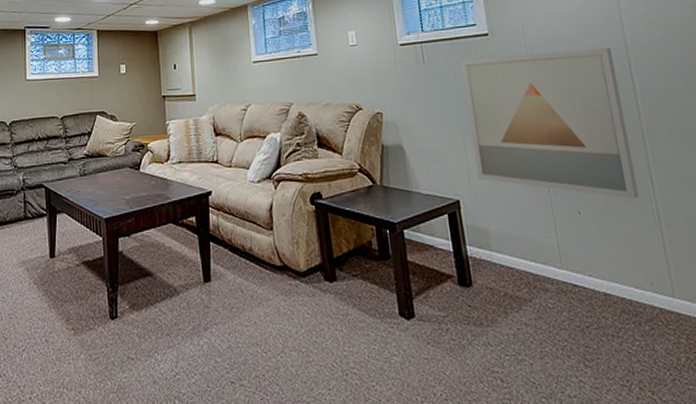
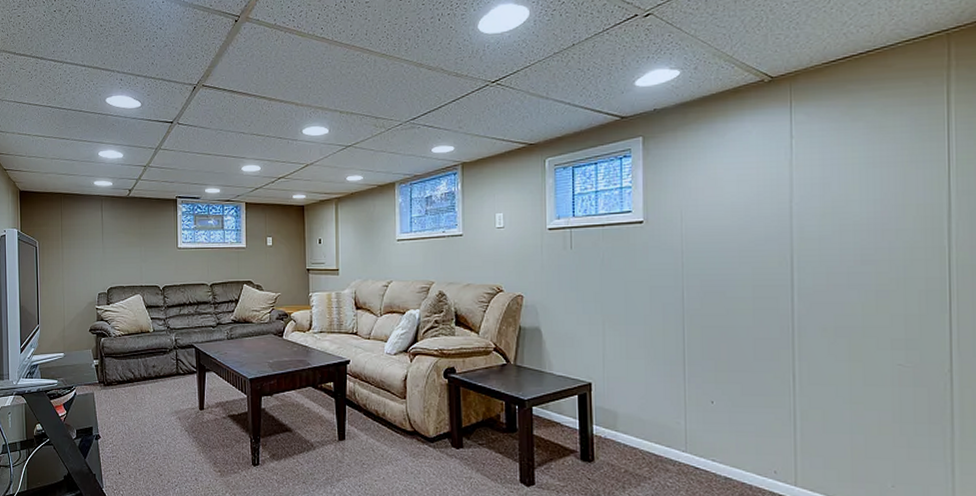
wall art: present [460,47,639,199] -> none [610,240,777,392]

